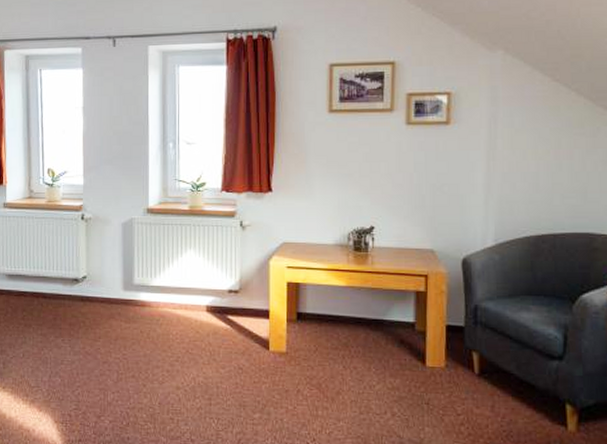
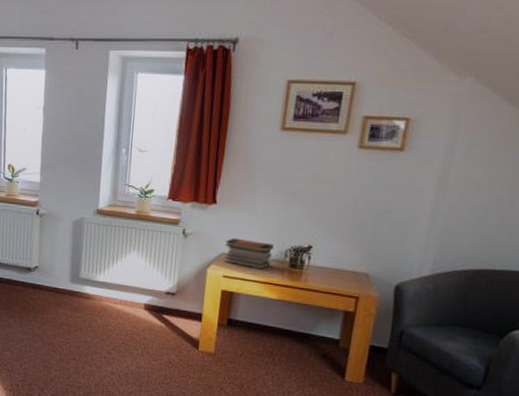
book stack: none [286,225,335,256] -> present [224,238,274,270]

